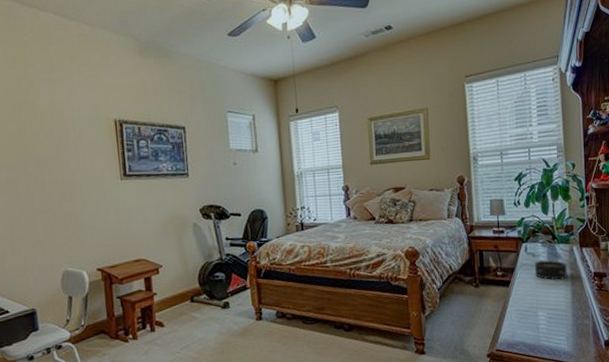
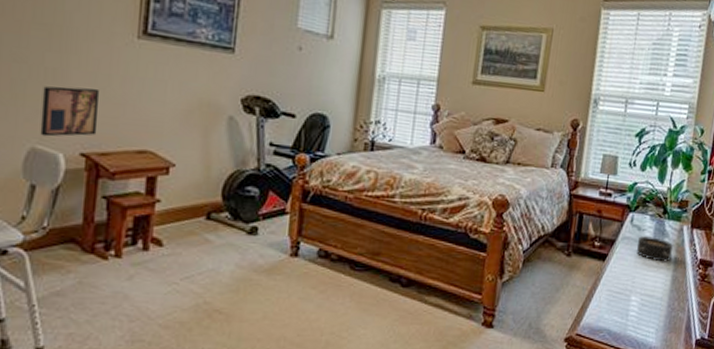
wall art: none [65,222,106,261] -> present [40,86,100,137]

